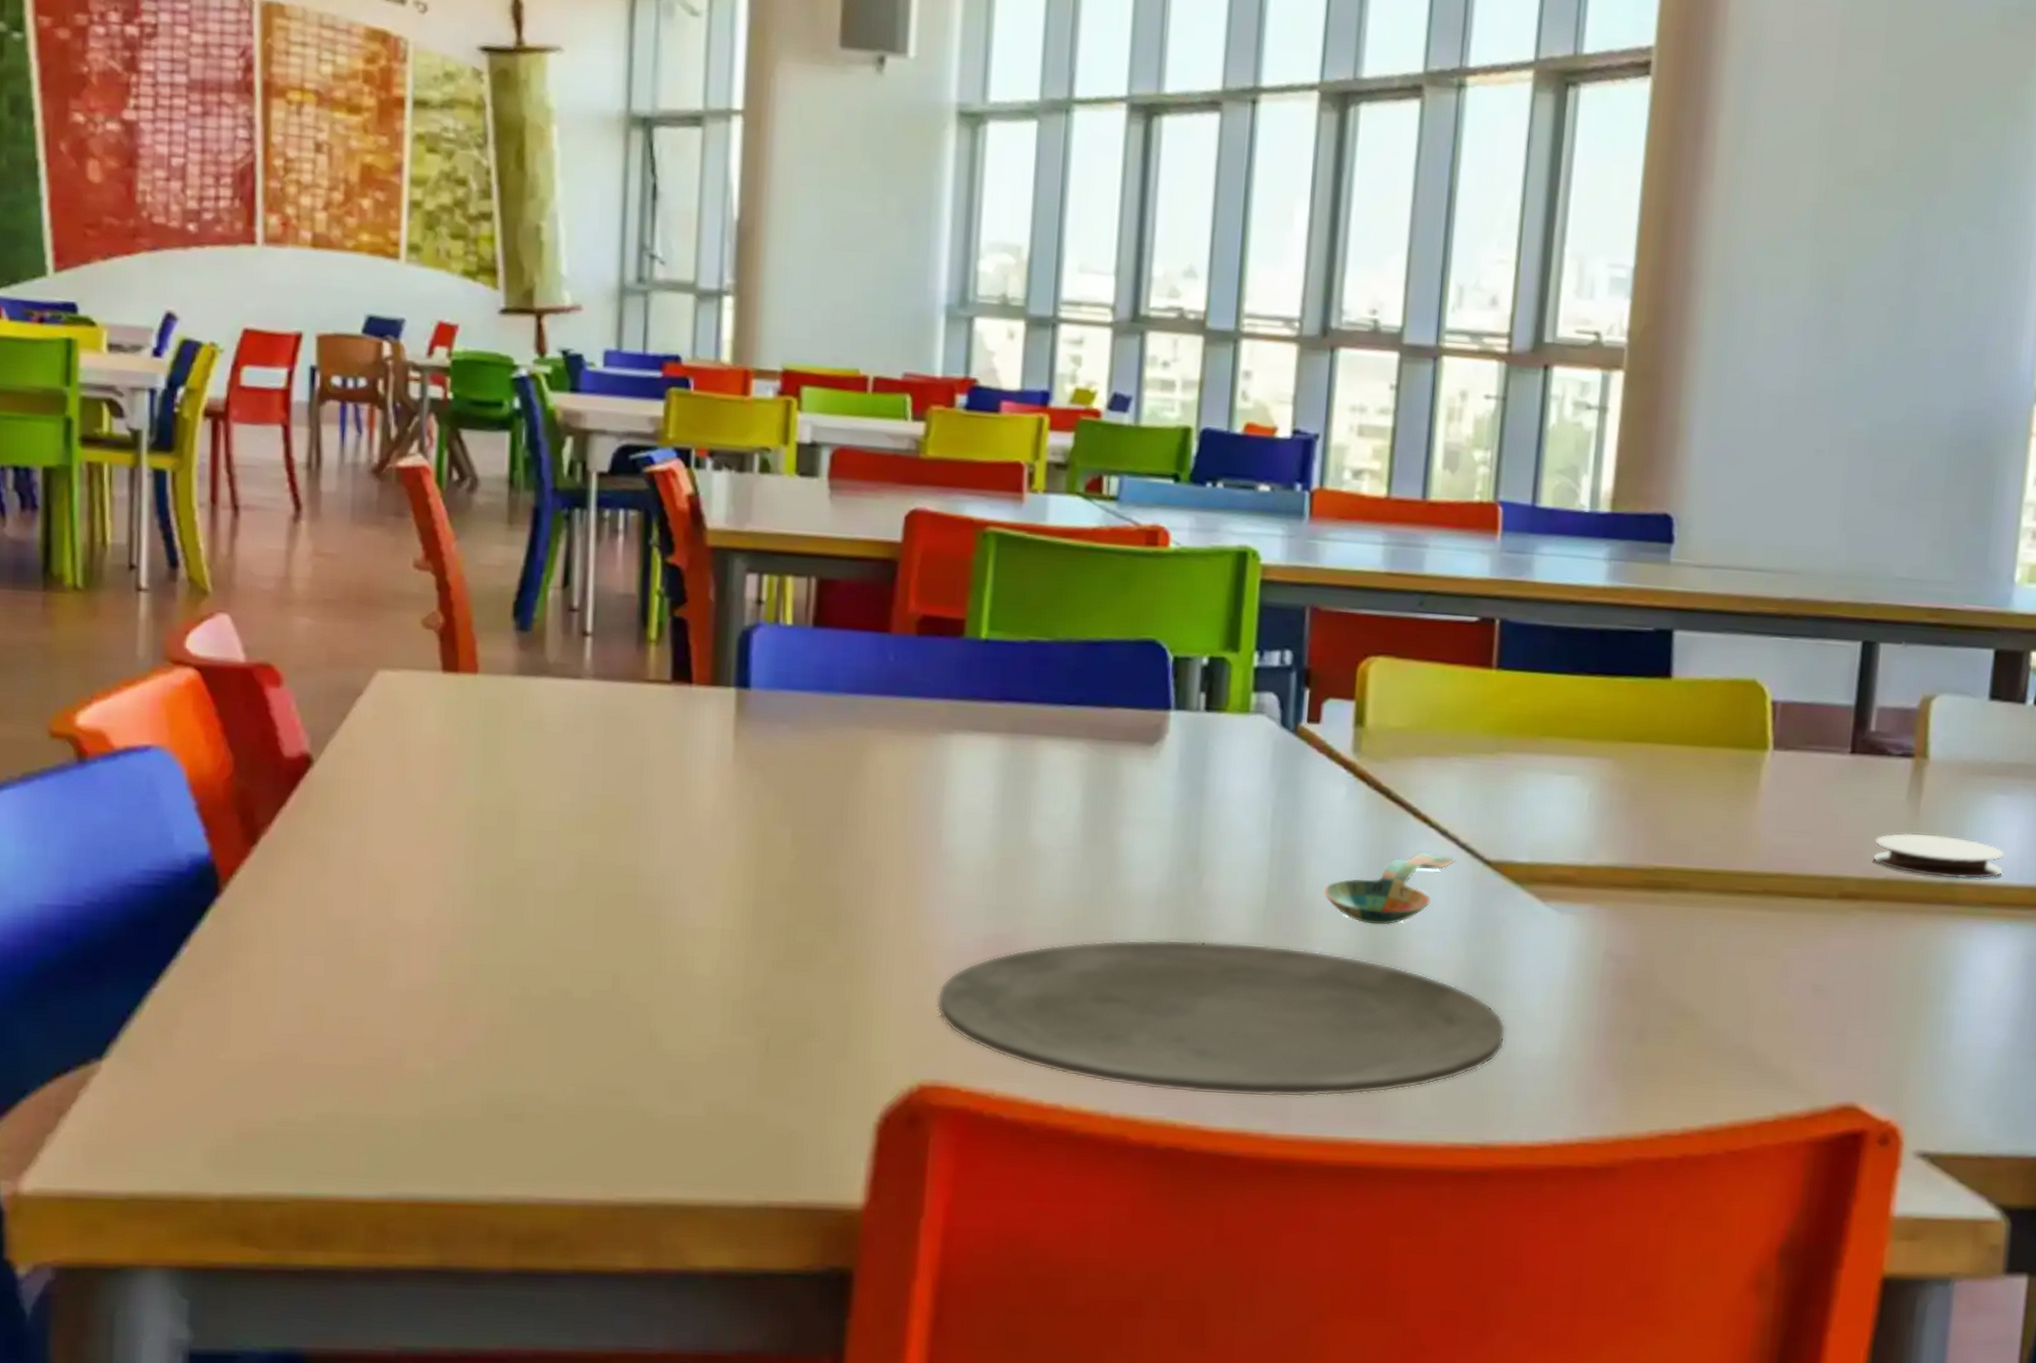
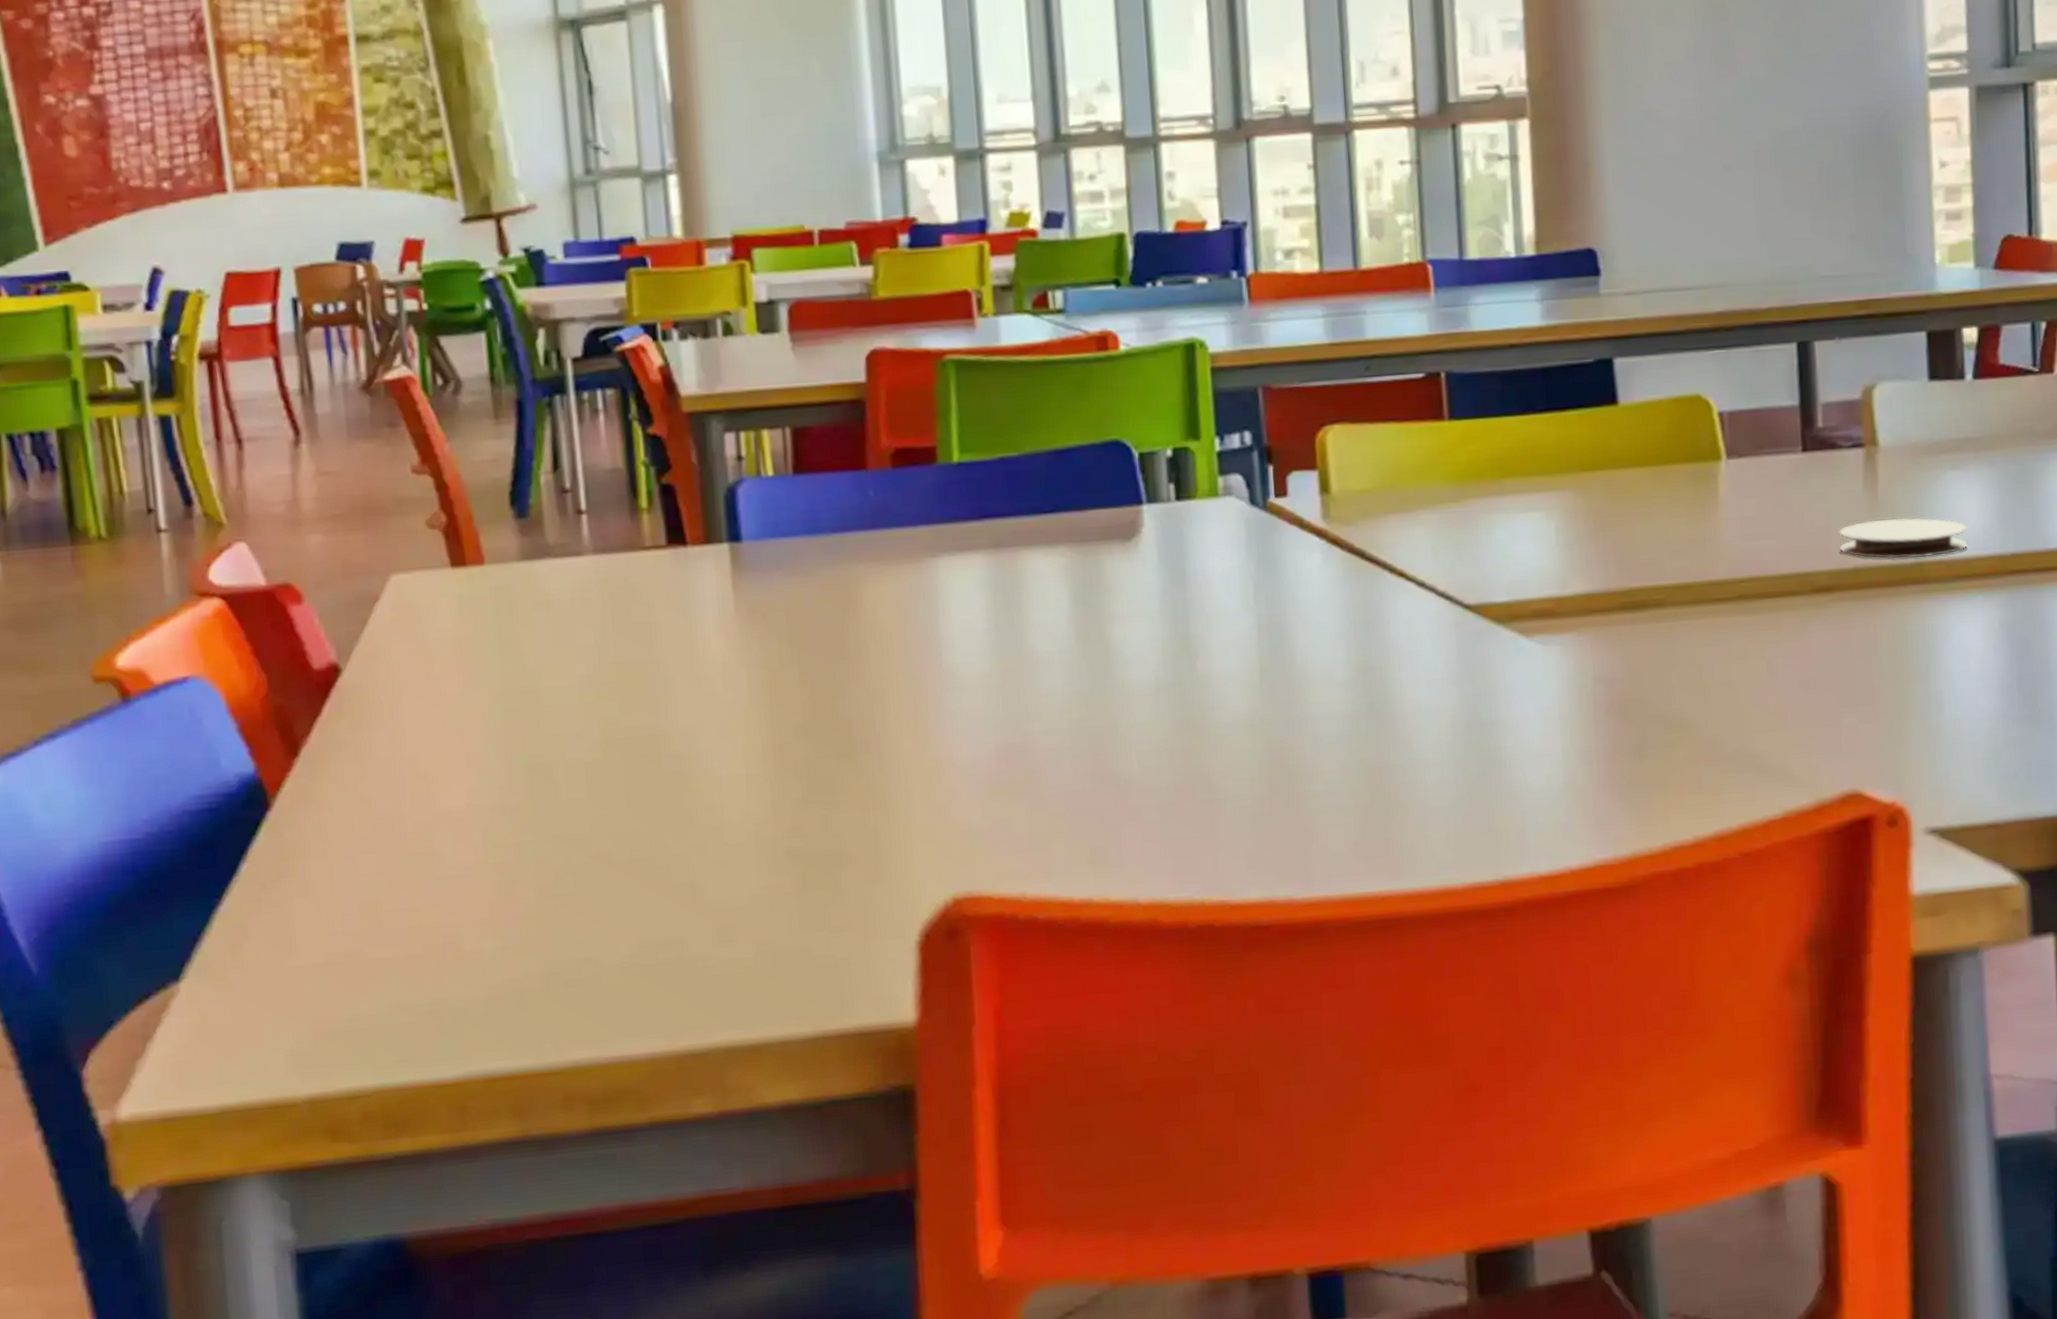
plate: present [936,939,1506,1098] -> none [958,715,1510,872]
spoon: present [1323,852,1456,925] -> none [1314,605,1436,682]

